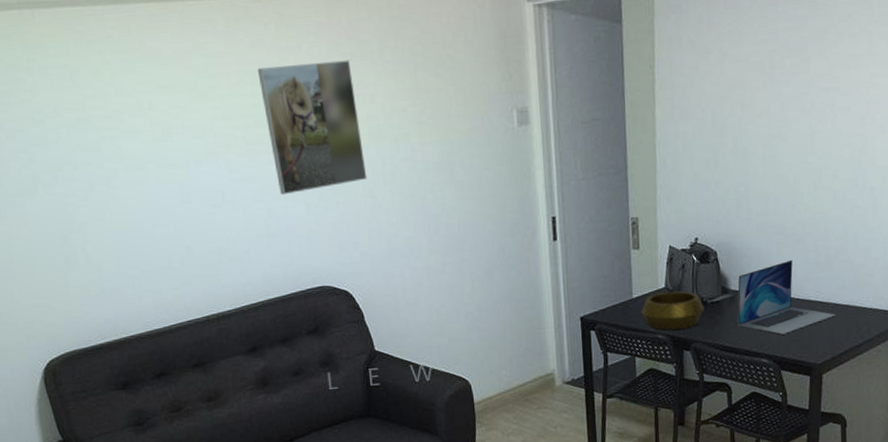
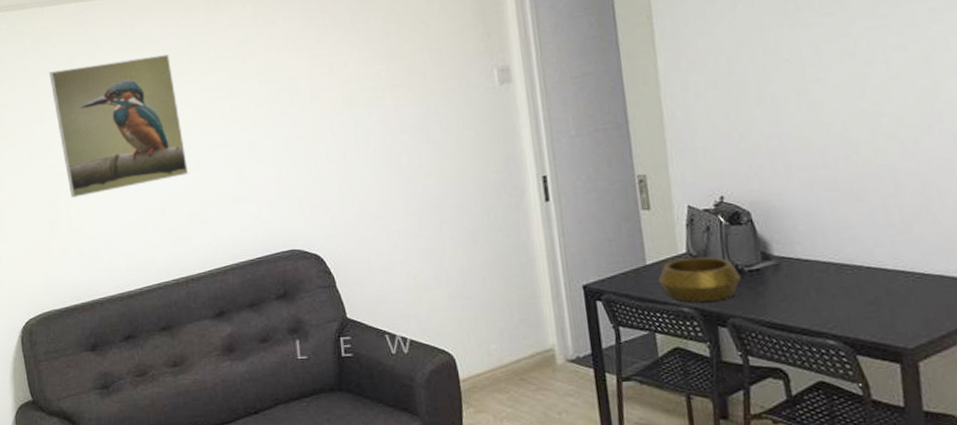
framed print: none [48,75,215,232] -> present [49,54,189,198]
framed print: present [257,60,368,195] -> none [234,31,340,160]
laptop: present [737,259,835,335] -> none [782,220,926,311]

